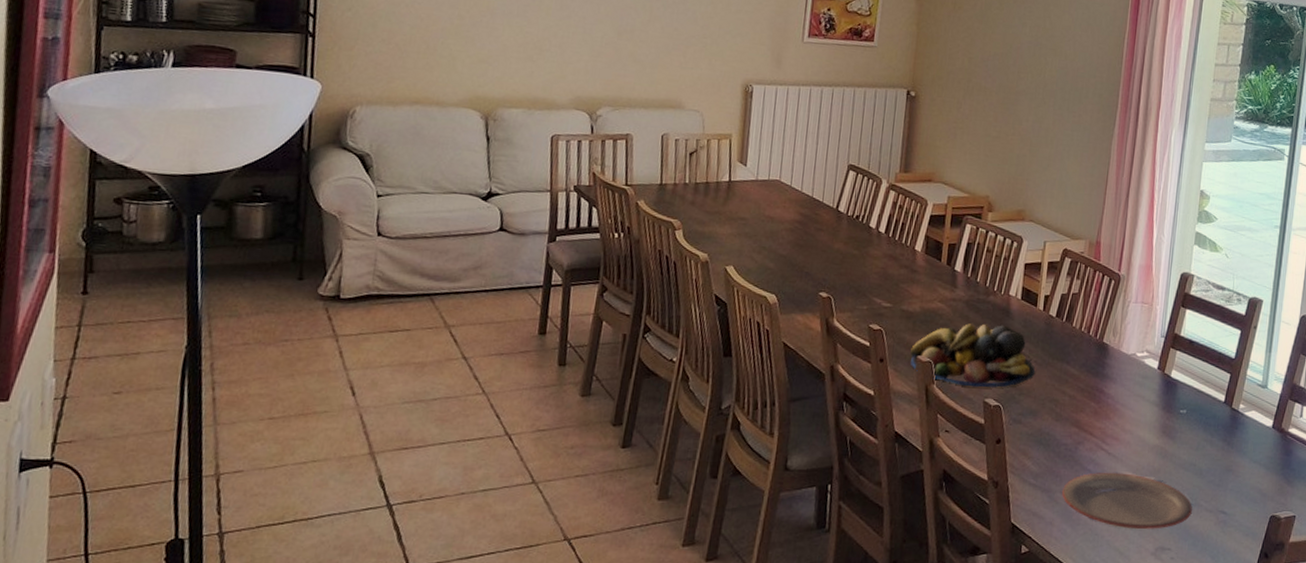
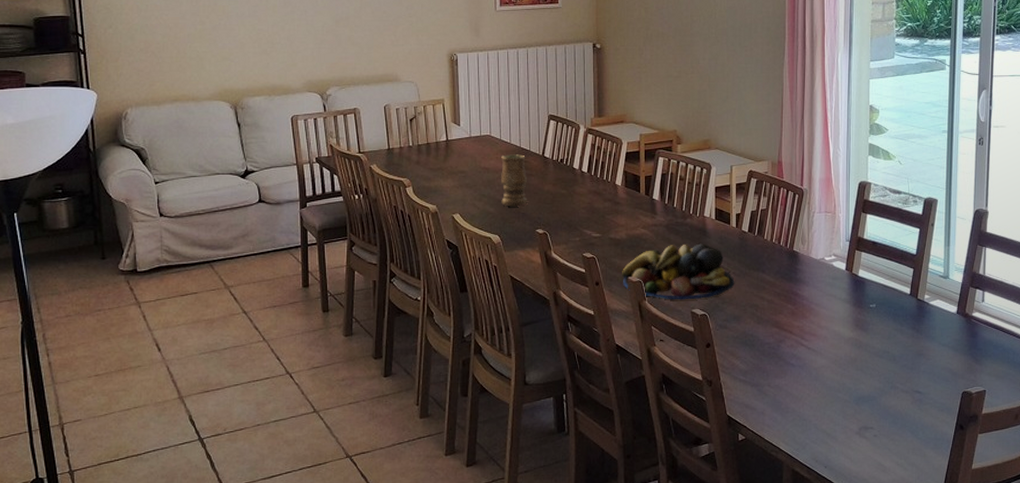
vase: none [783,204,817,264] -> present [501,154,528,206]
plate: present [1062,472,1192,530] -> none [770,364,889,413]

